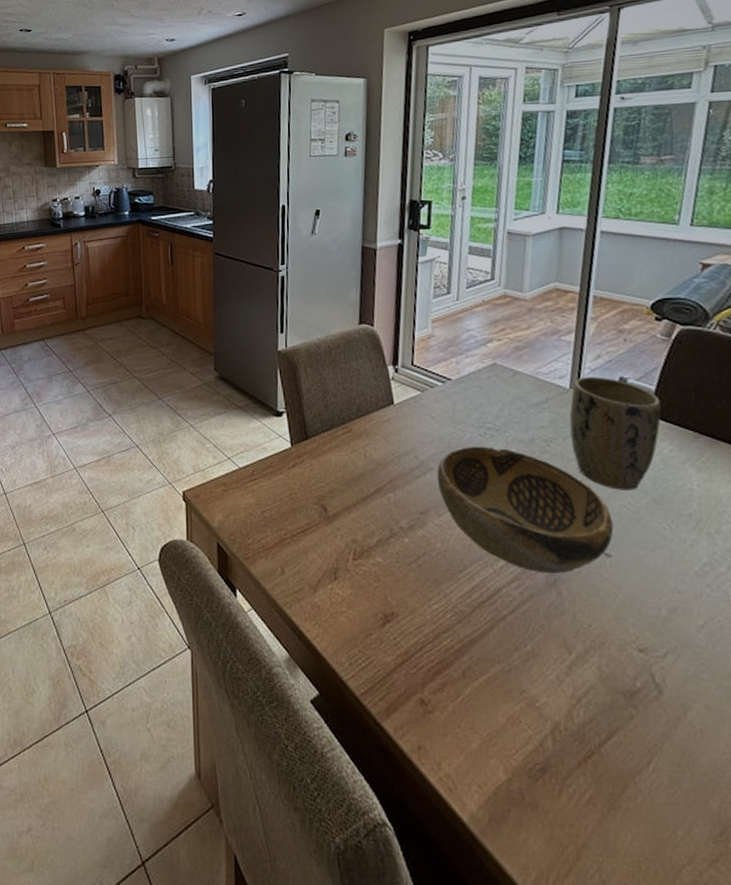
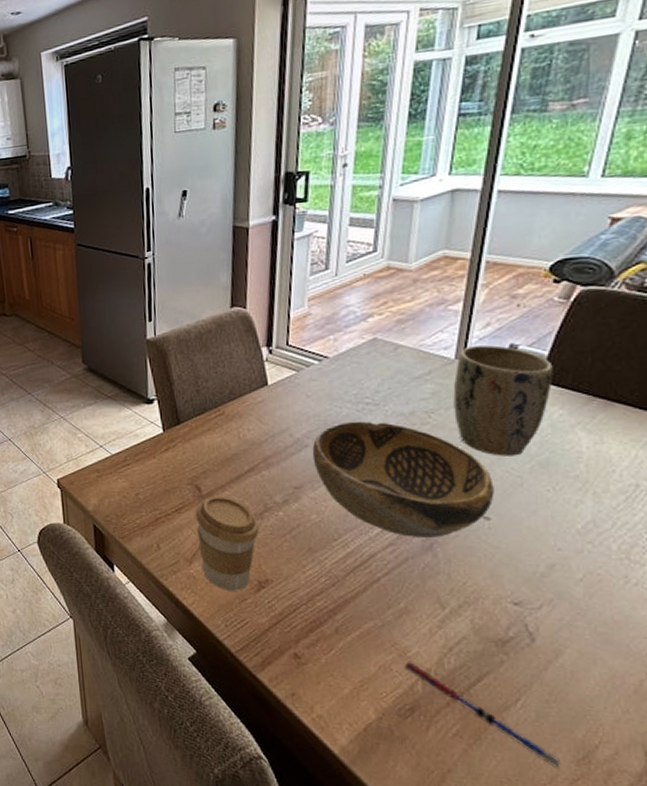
coffee cup: none [320,517,385,624] -> present [195,495,259,591]
pen: none [533,712,697,845] -> present [404,661,560,767]

